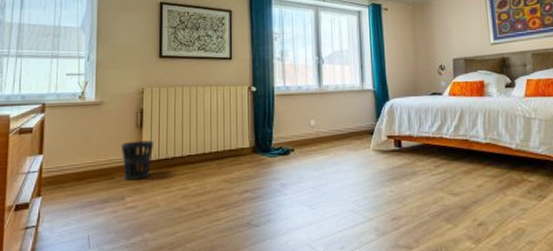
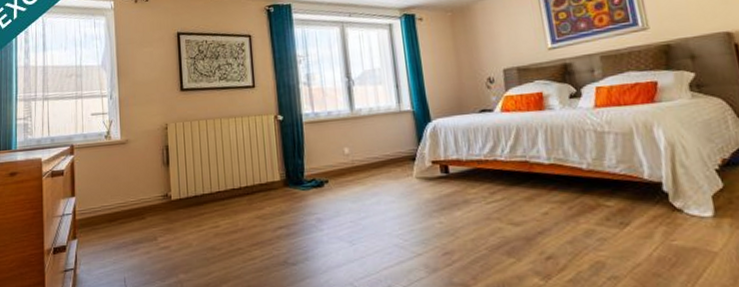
wastebasket: present [121,140,153,180] -> none [149,177,181,220]

